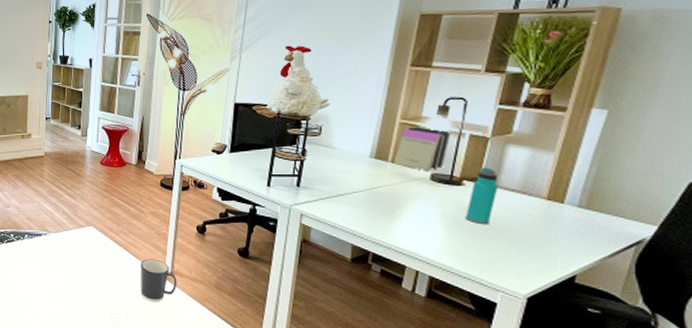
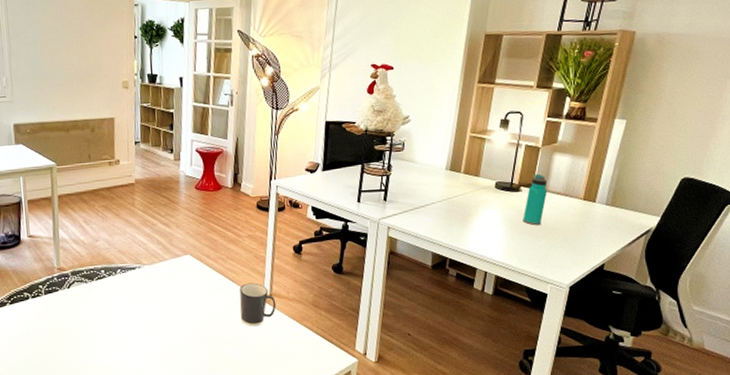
books: present [392,126,451,172] -> none [464,139,511,181]

